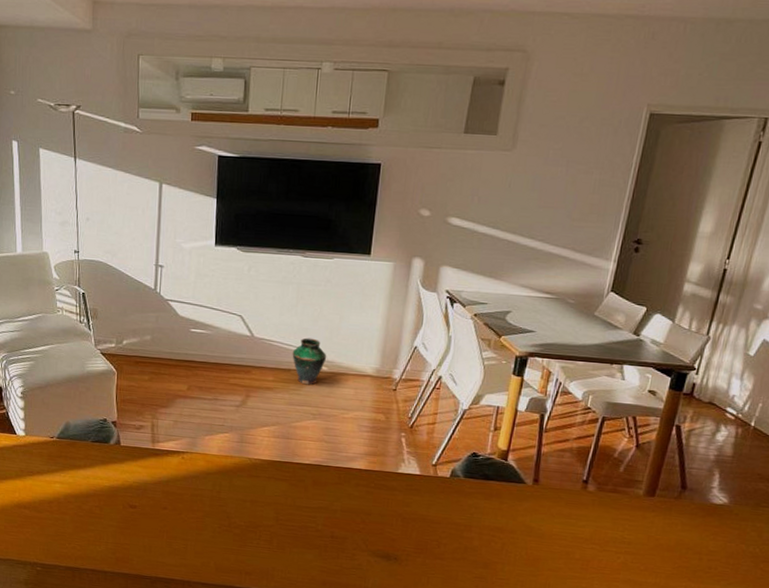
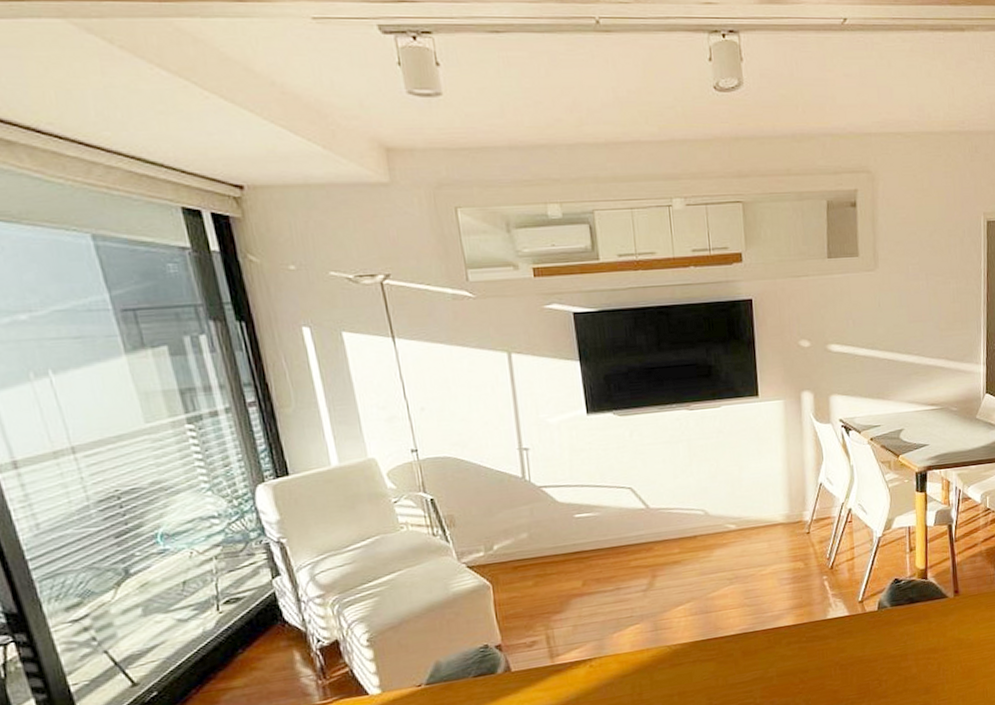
vase: present [292,337,327,385] -> none [695,496,733,549]

